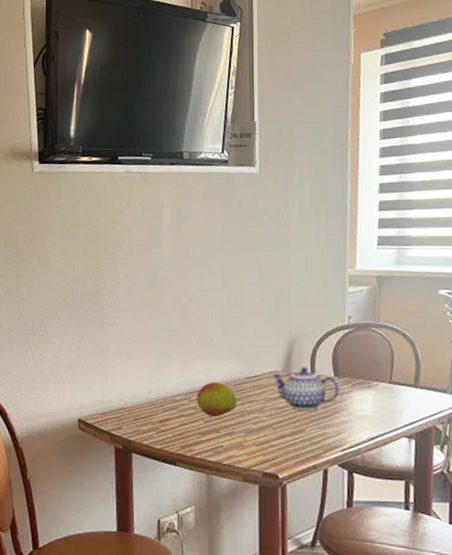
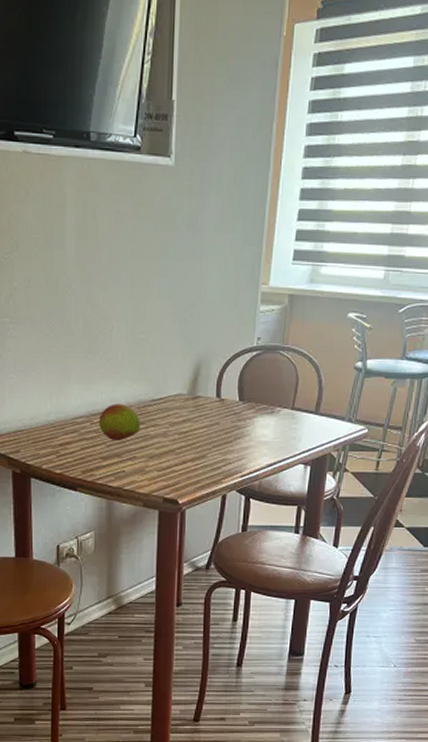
teapot: present [272,367,340,410] -> none [177,390,243,435]

